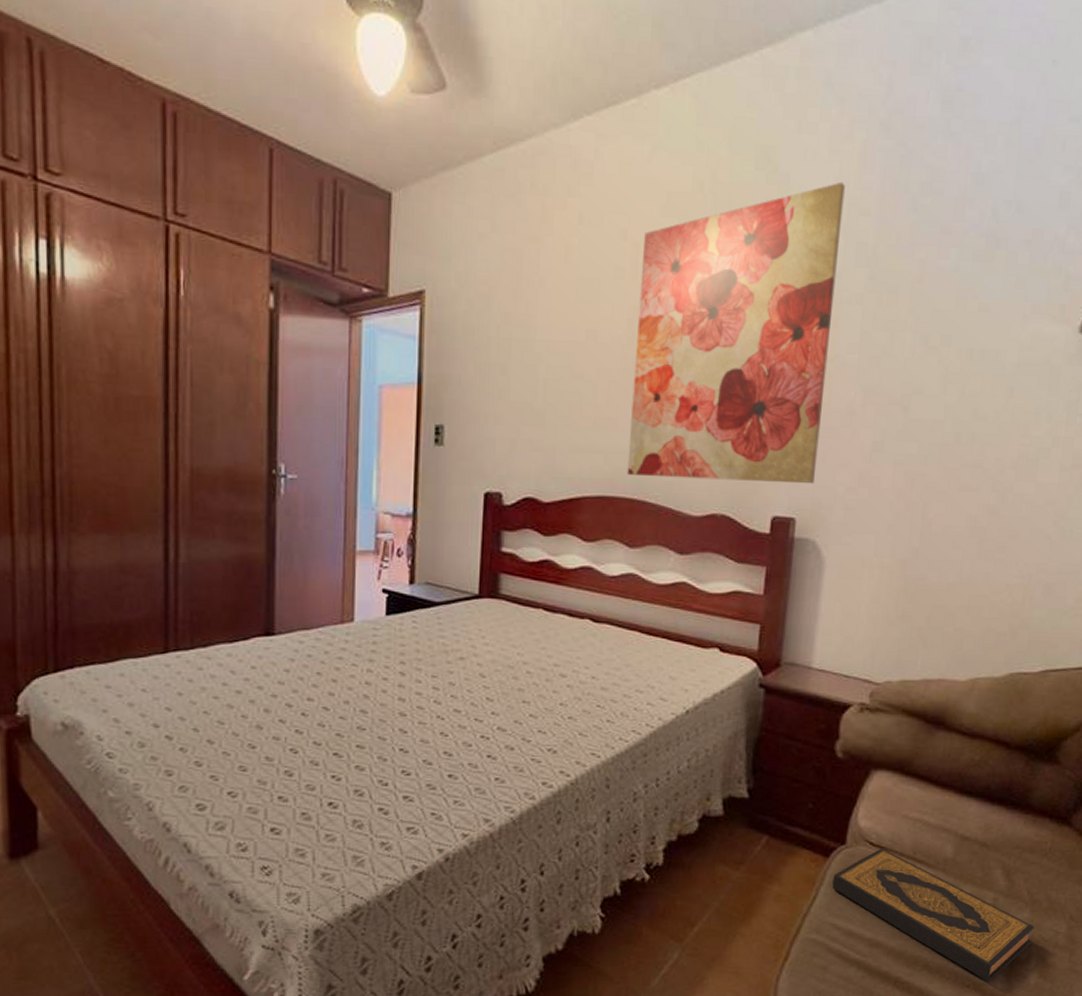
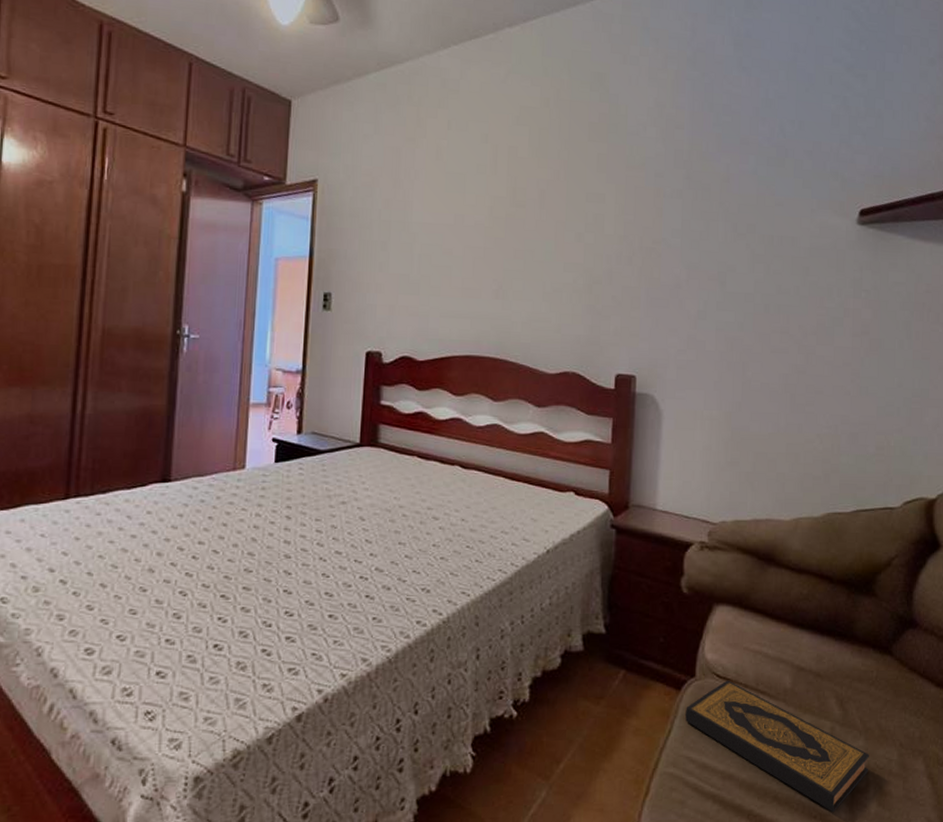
wall art: present [627,181,845,484] -> none [490,102,663,347]

